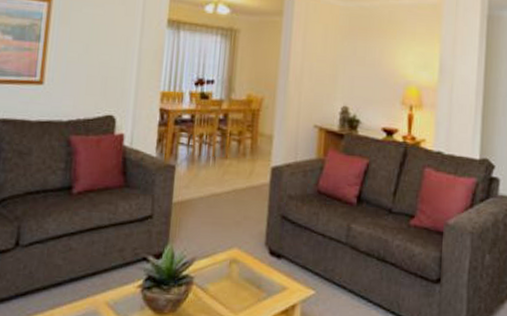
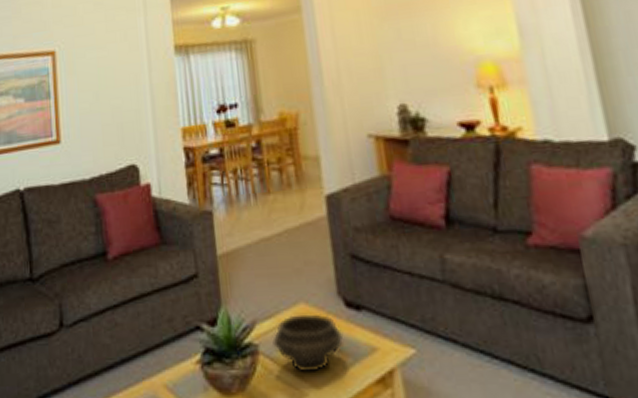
bowl: none [206,256,264,302] -> present [272,313,344,373]

